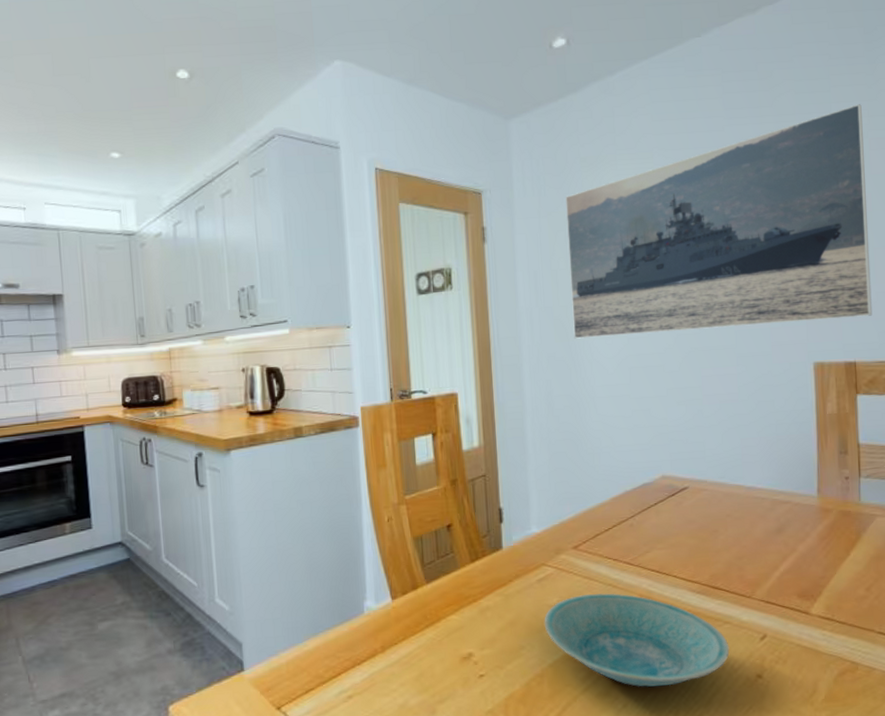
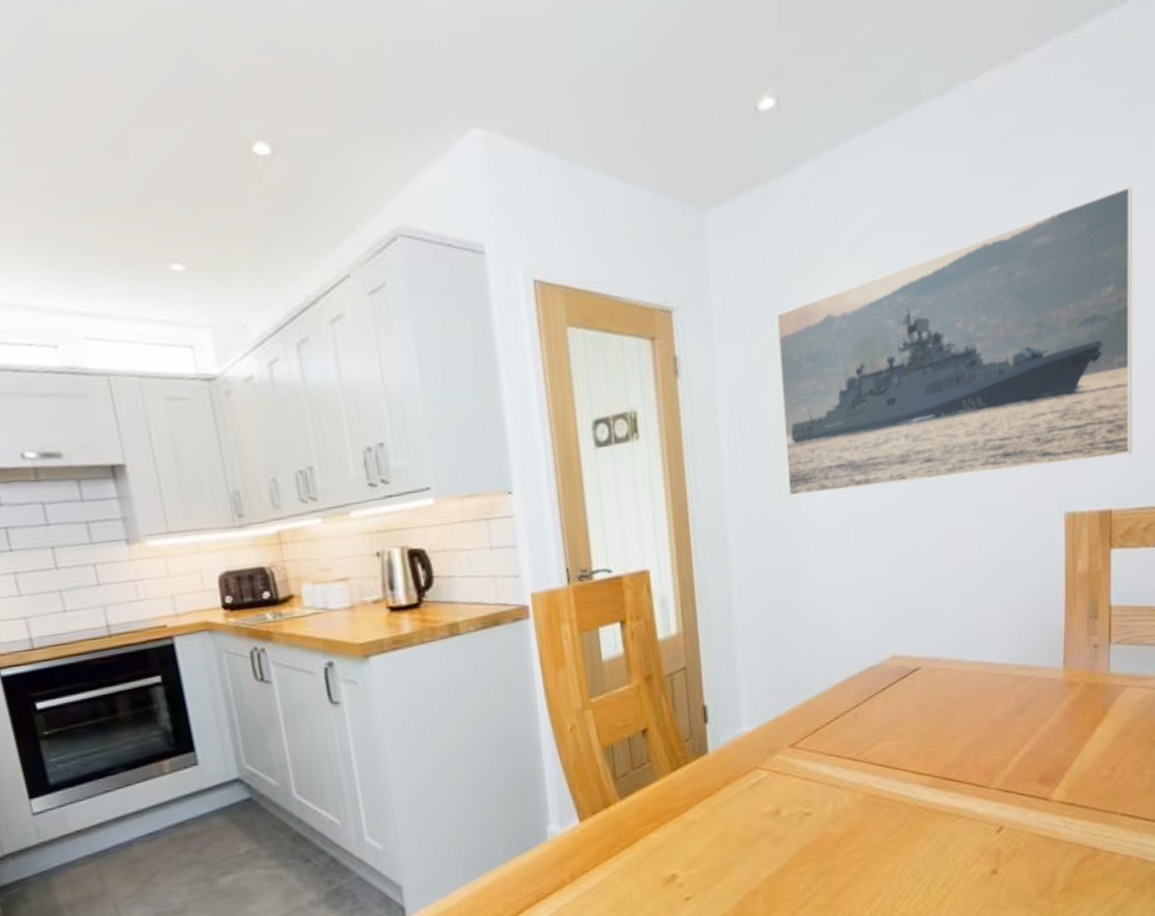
bowl: present [544,593,730,688] -> none [757,794,963,896]

